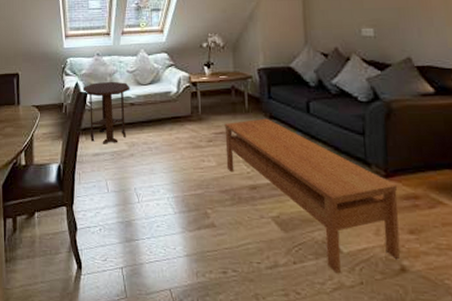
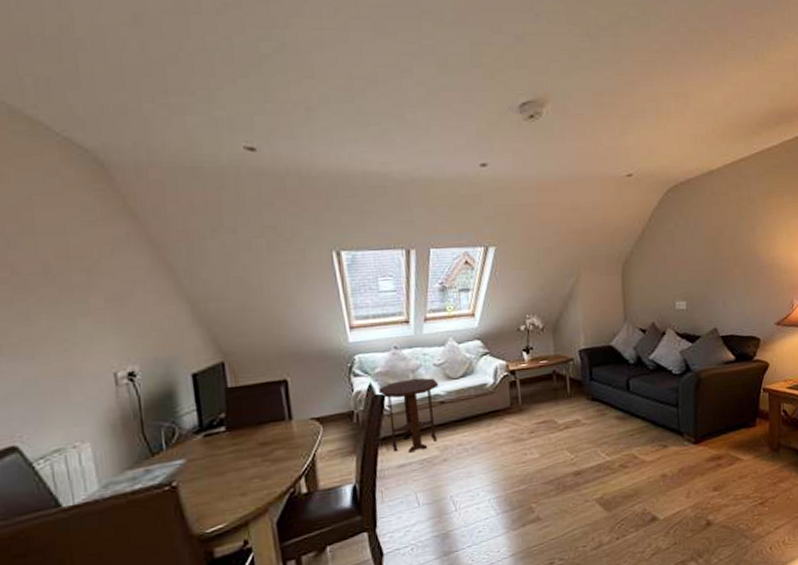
coffee table: present [224,118,401,274] -> none [546,401,707,540]

